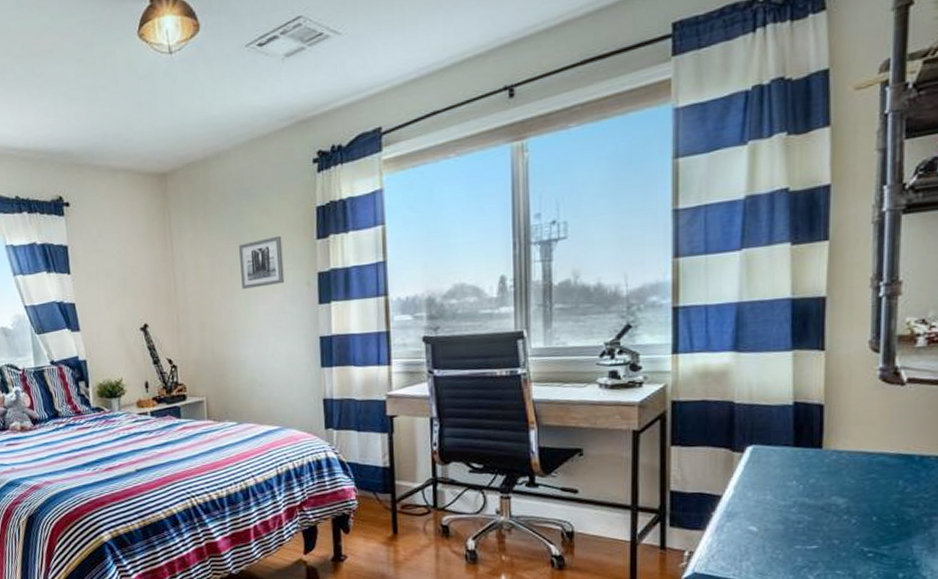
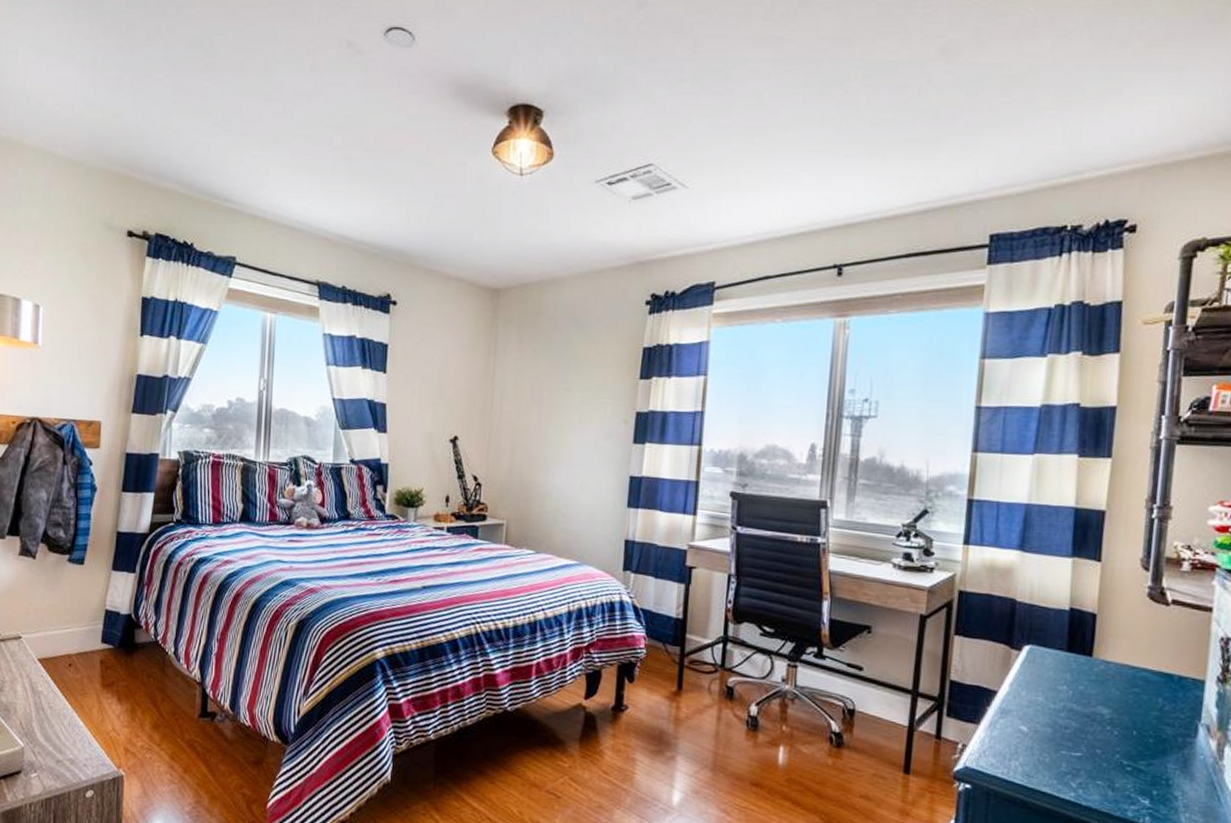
wall art: present [239,235,285,289] -> none [559,369,605,418]

